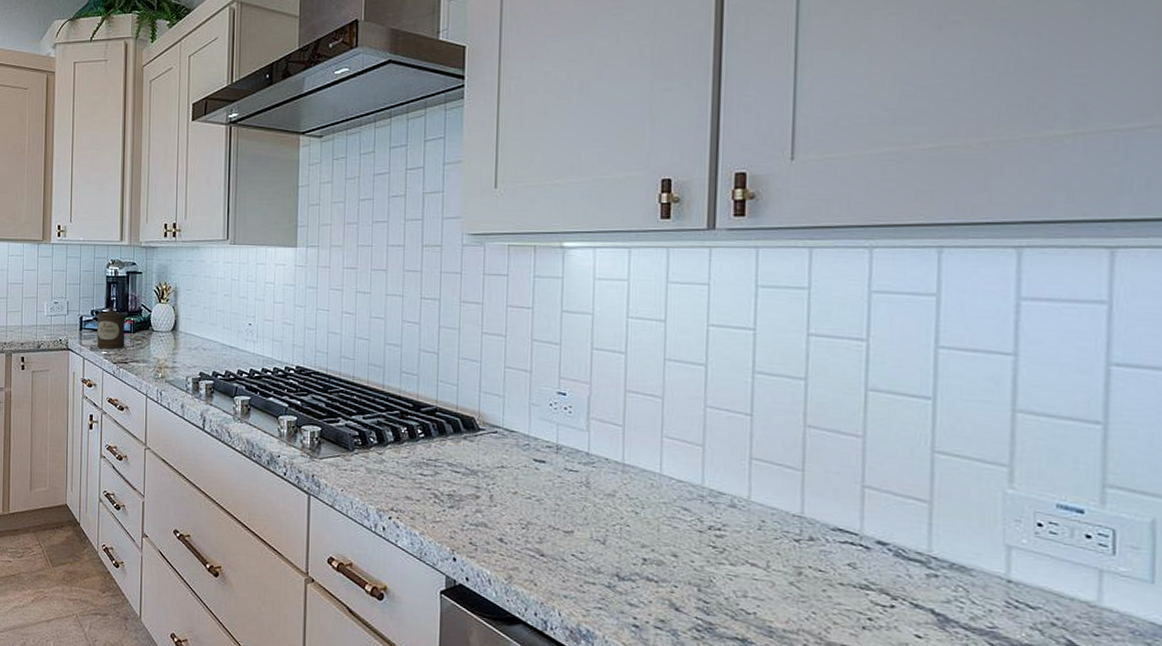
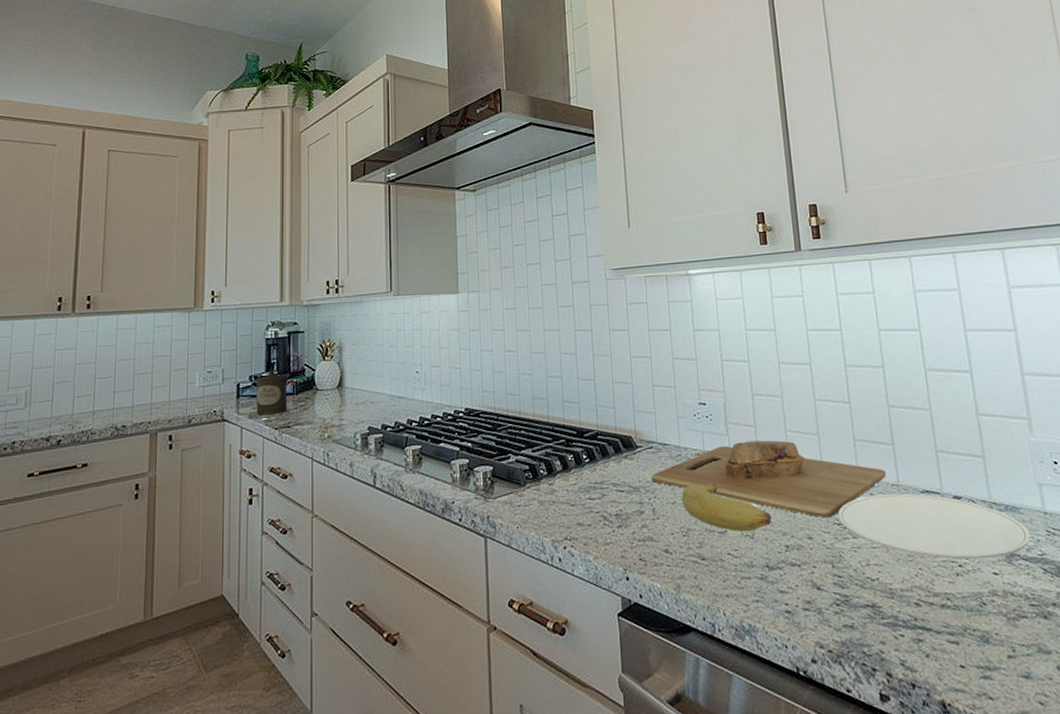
cutting board: none [492,440,786,538] -> present [651,440,886,518]
banana: none [524,477,630,537] -> present [681,483,772,532]
plate: none [714,522,980,620] -> present [837,493,1031,560]

